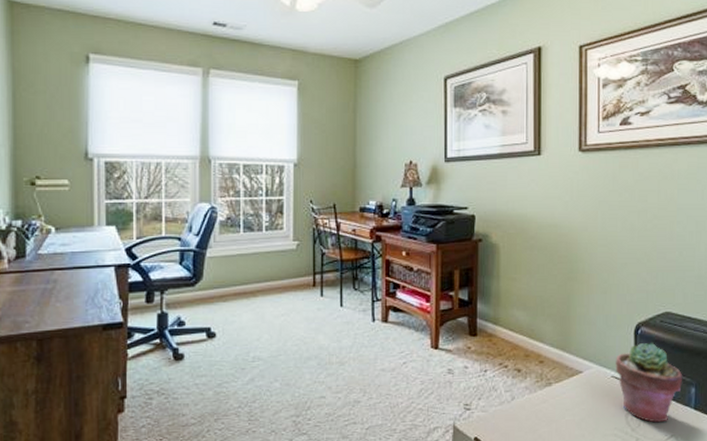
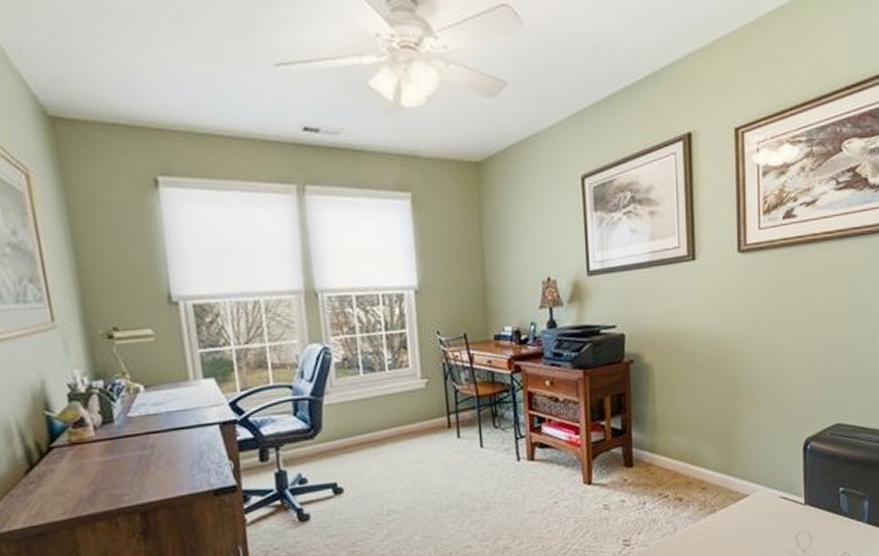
potted succulent: present [616,343,683,423] -> none [784,458,856,542]

